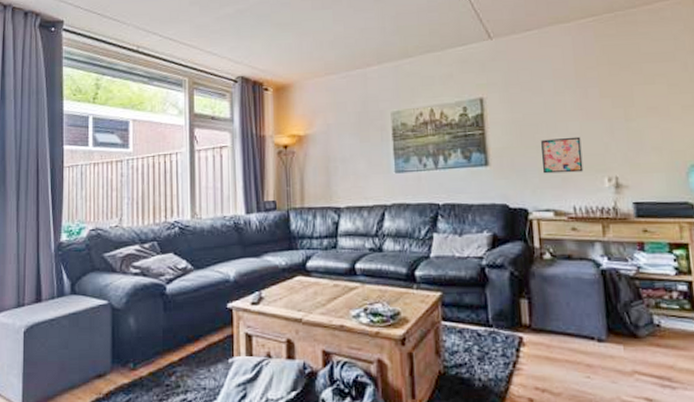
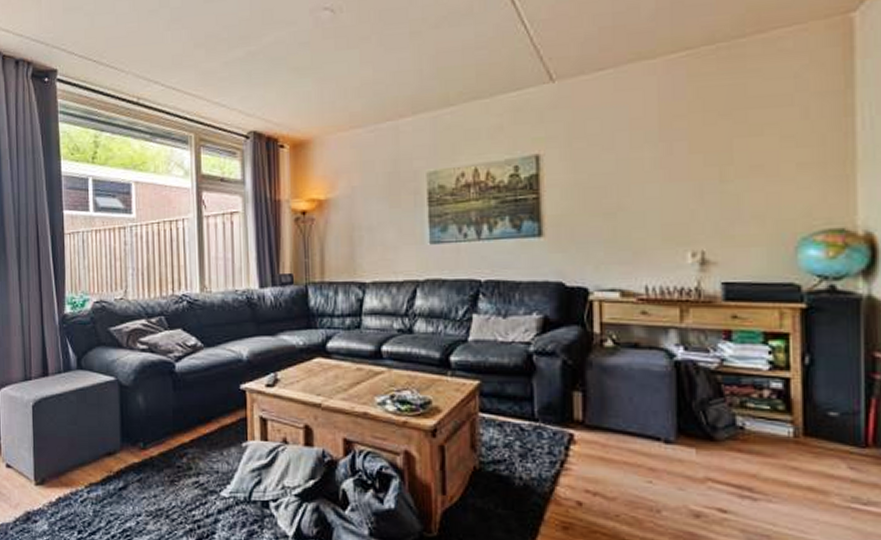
wall art: present [541,136,584,174] -> none [609,202,661,247]

